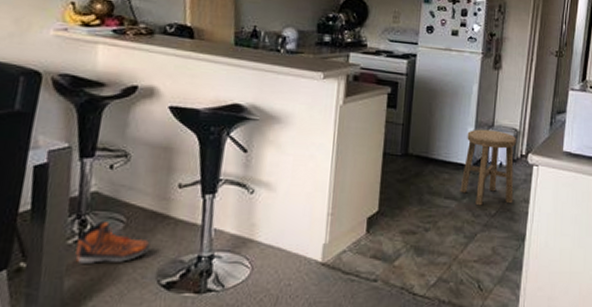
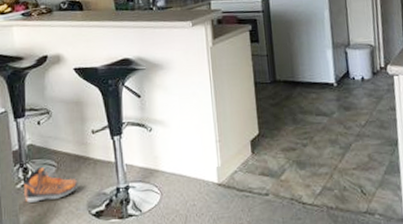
stool: present [460,129,516,206] -> none [326,48,381,119]

